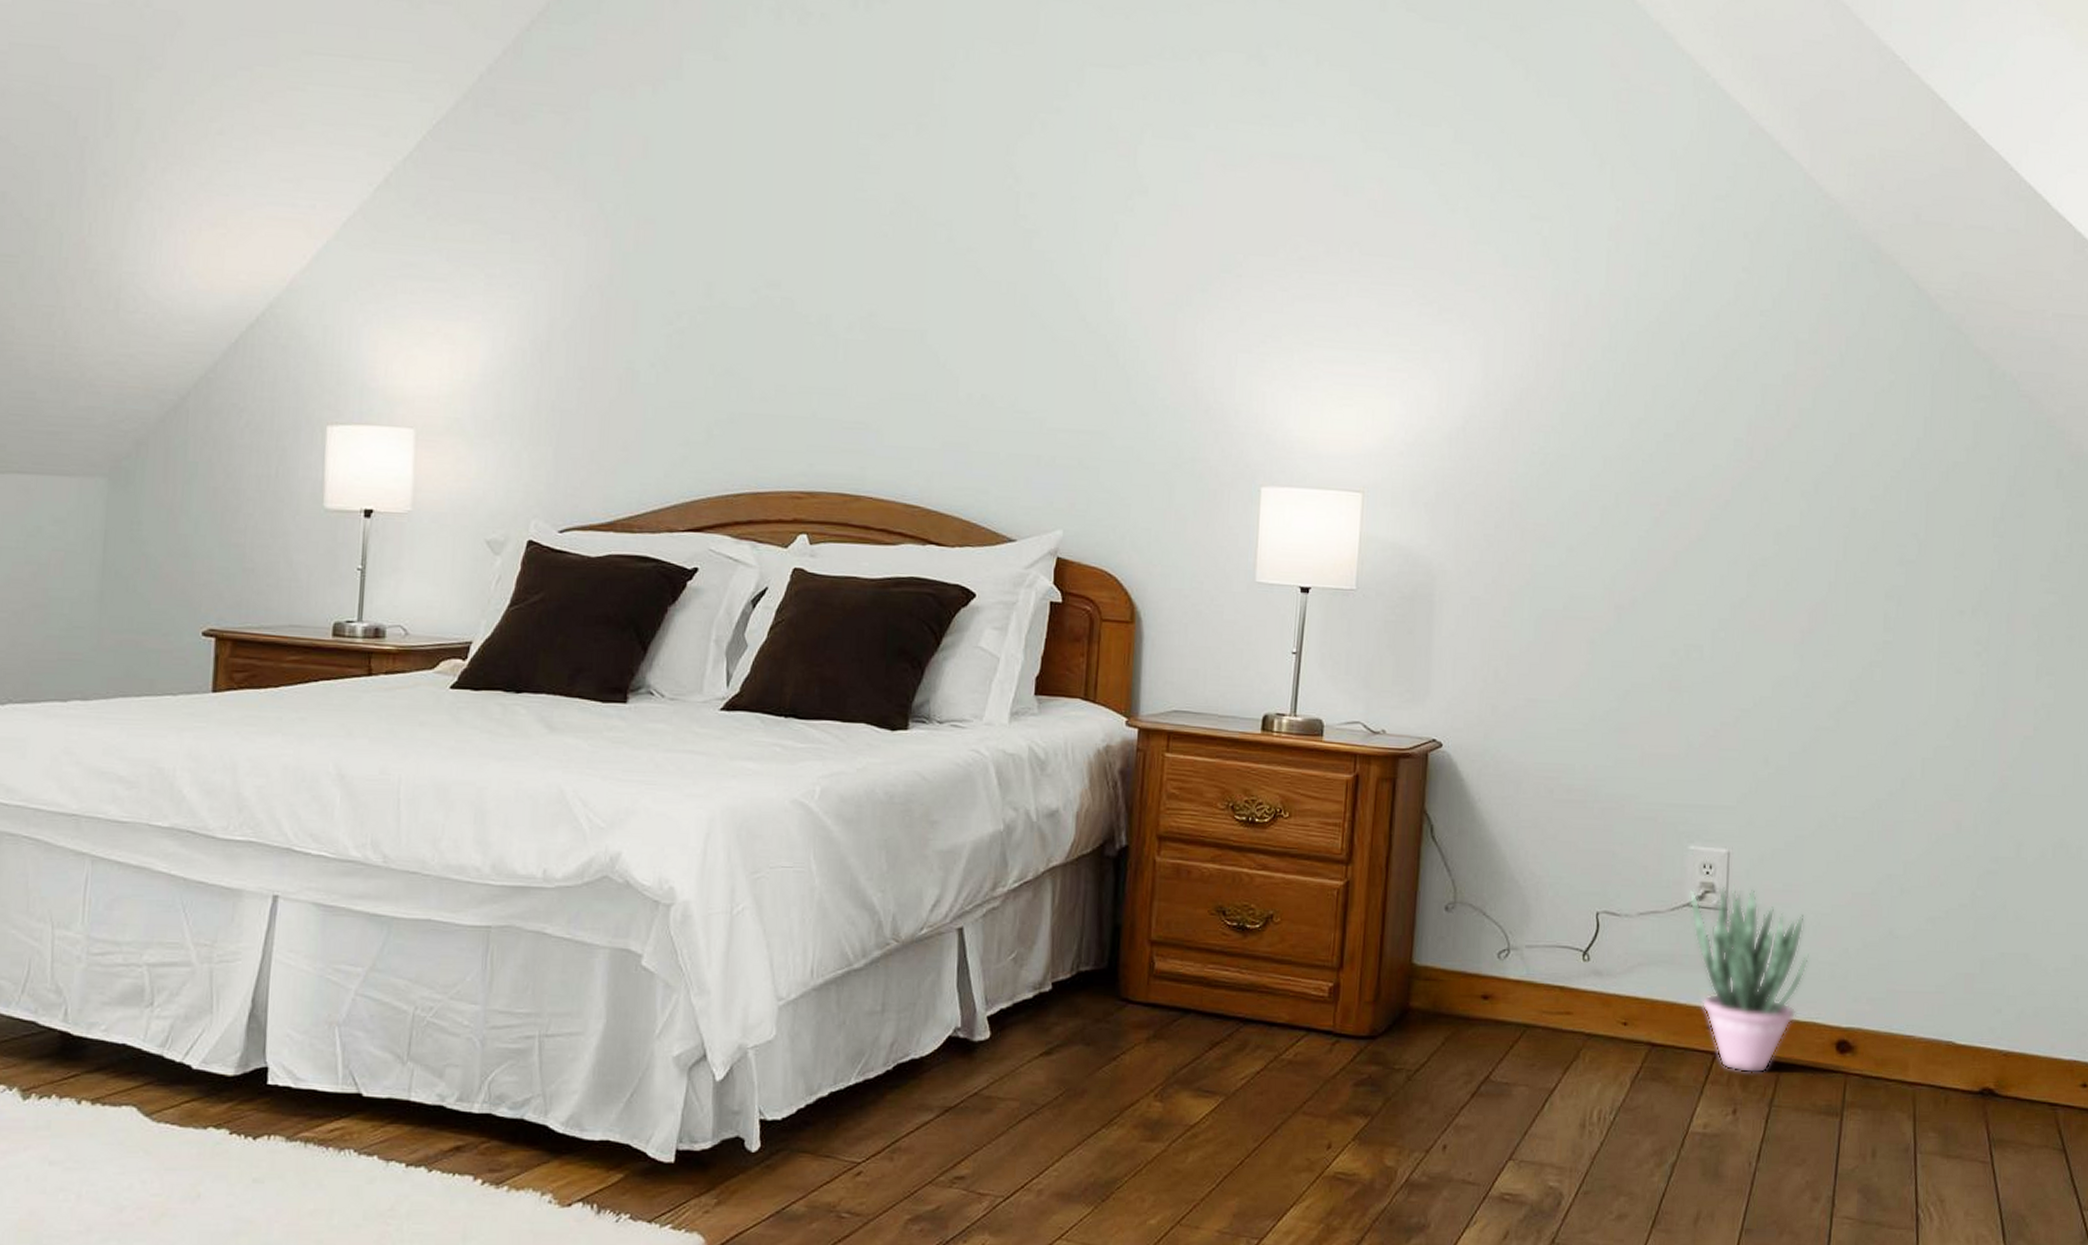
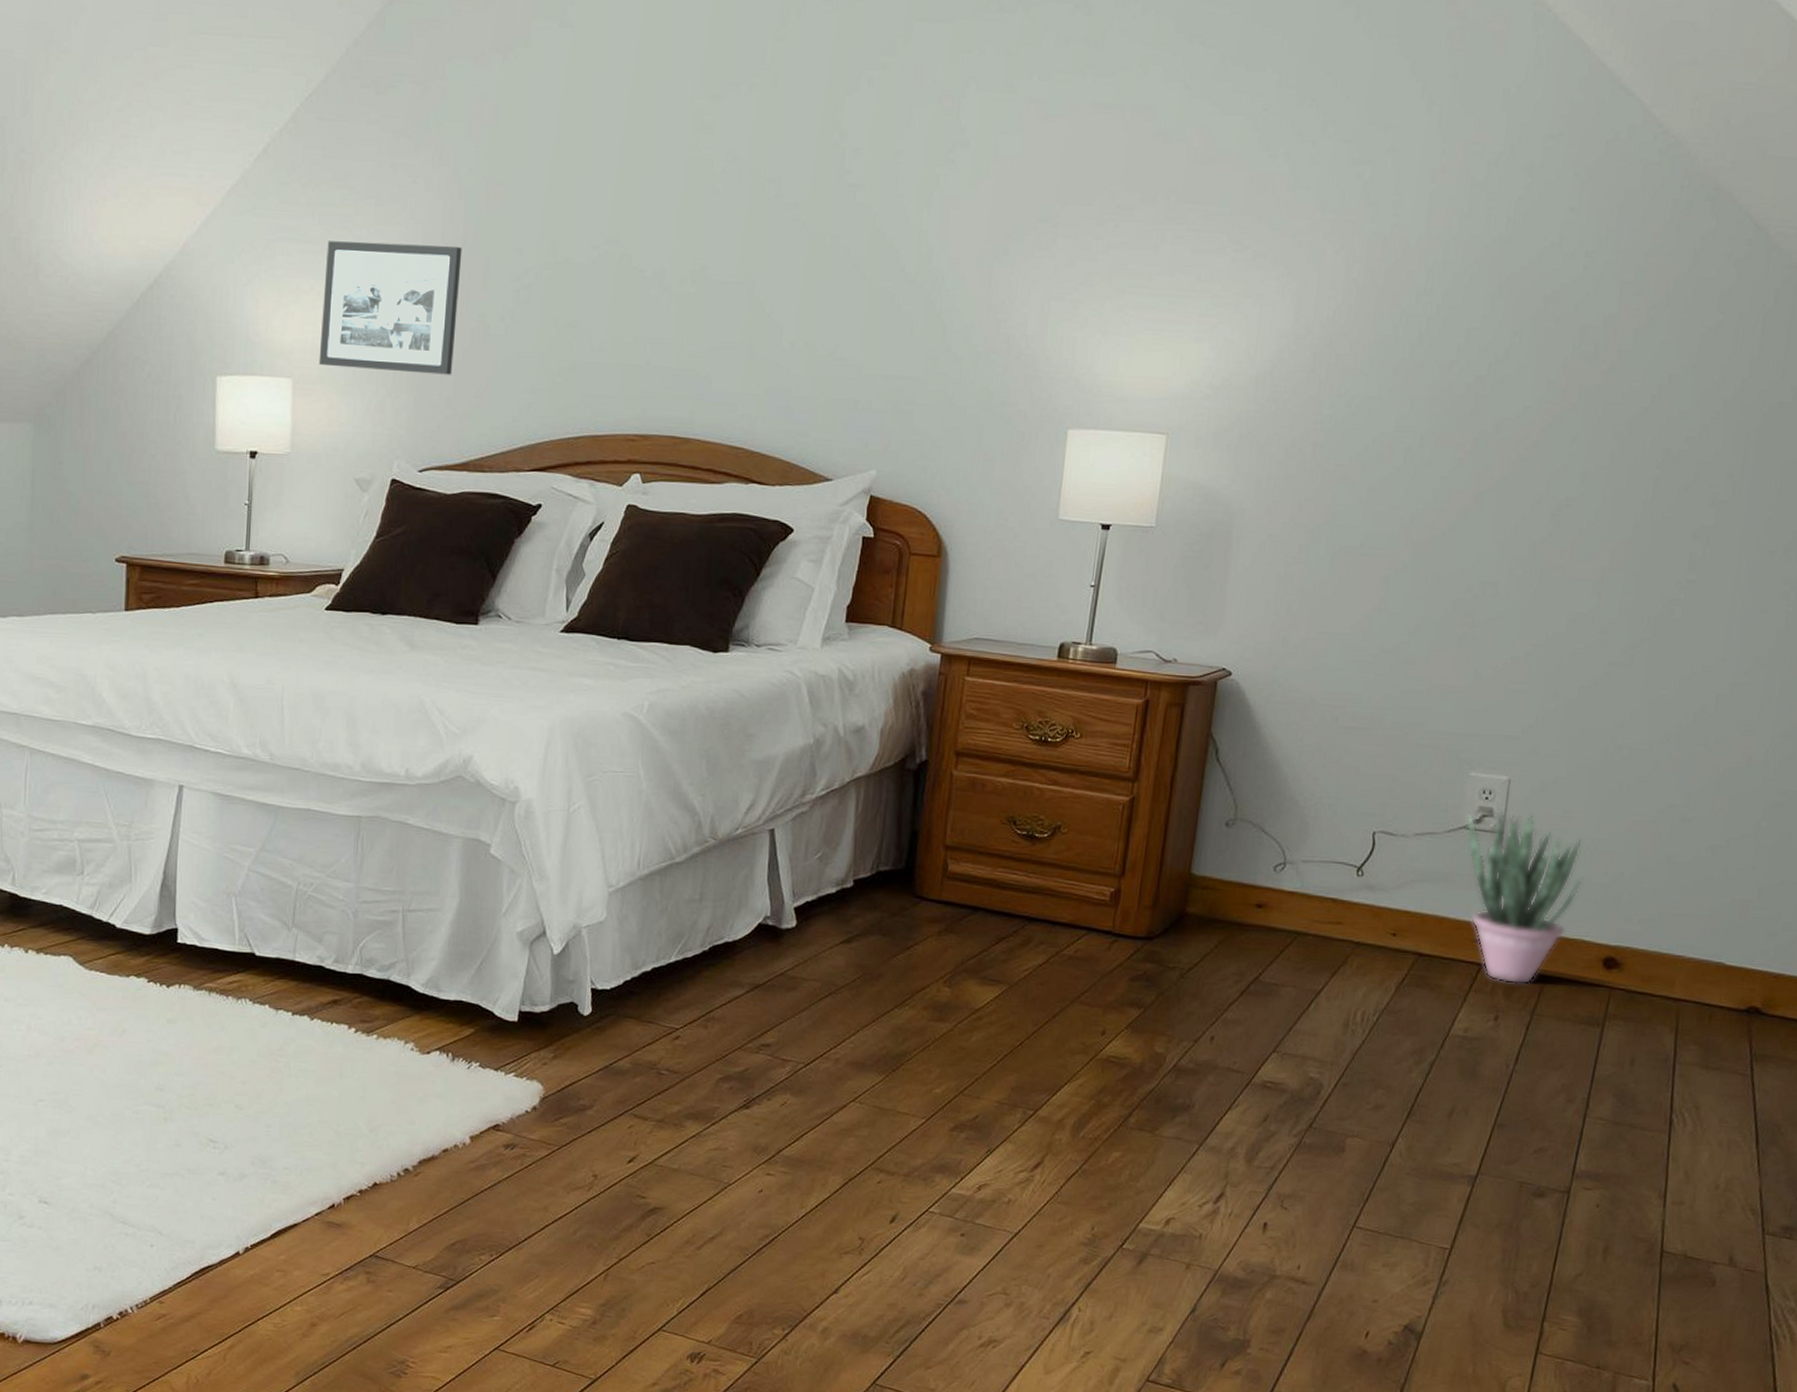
picture frame: none [445,279,608,426] -> present [318,241,463,375]

